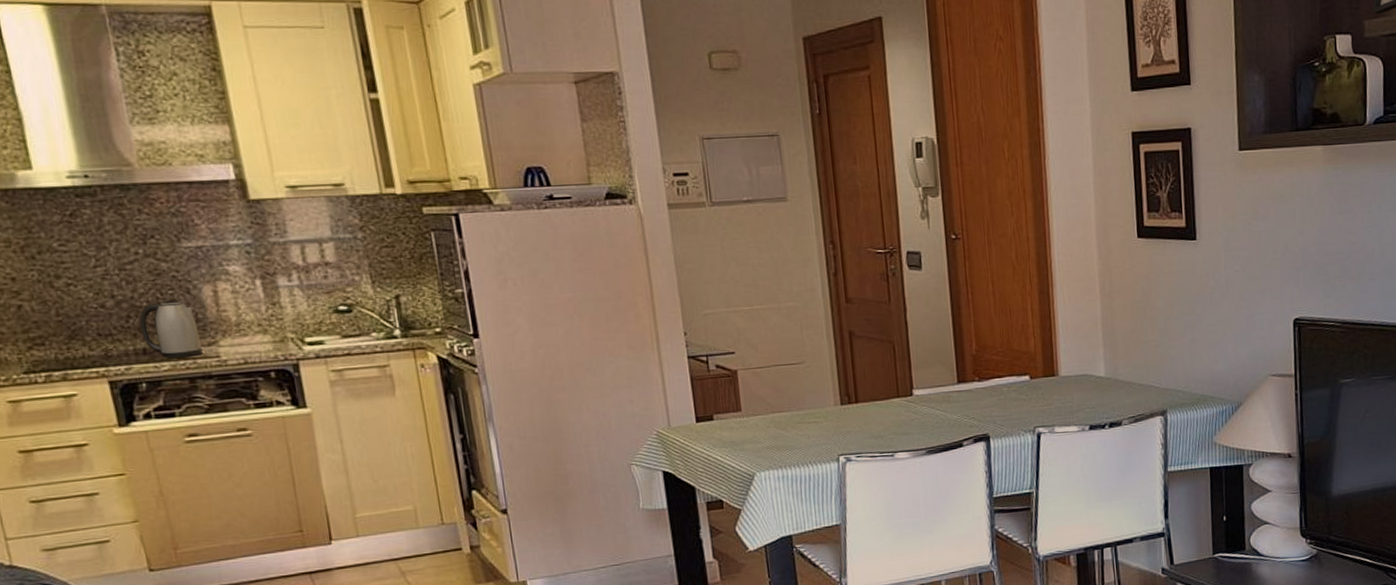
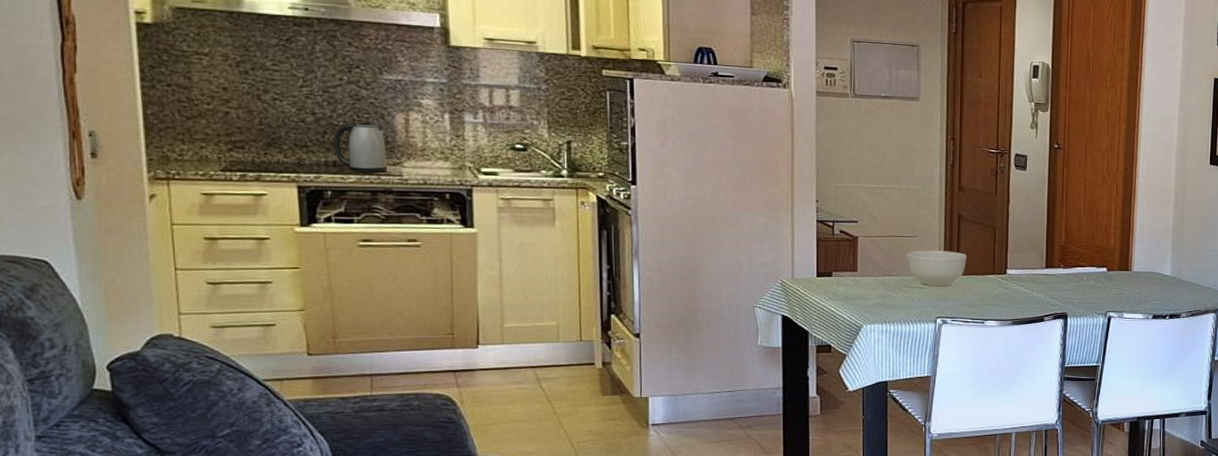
bowl: none [795,375,866,420] -> present [906,250,968,287]

